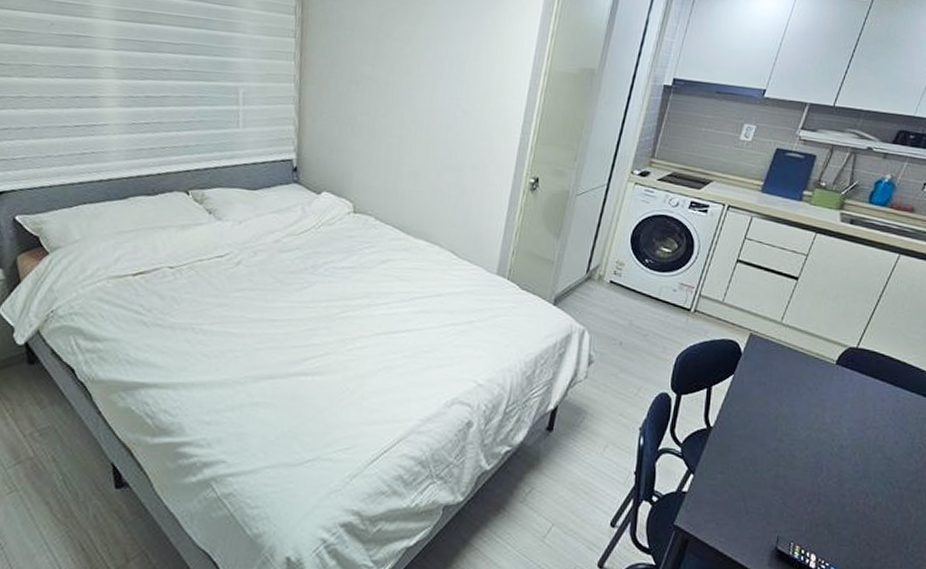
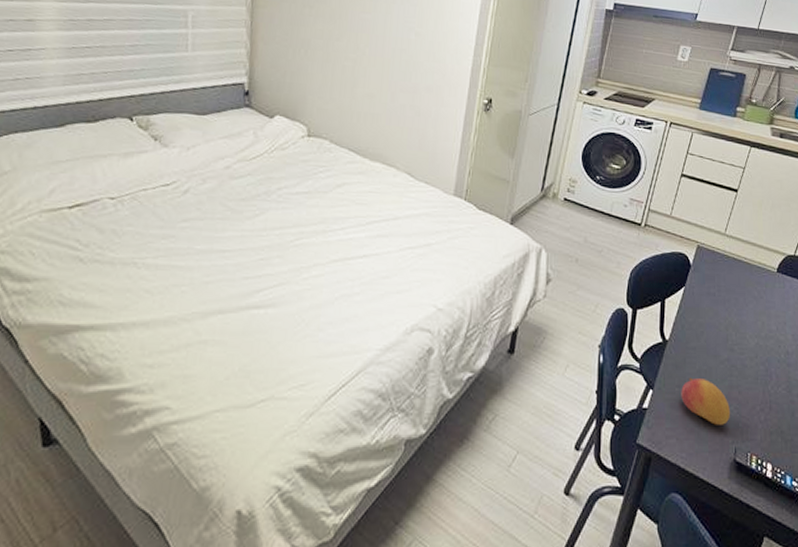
fruit: none [723,464,775,514] -> present [681,377,730,425]

